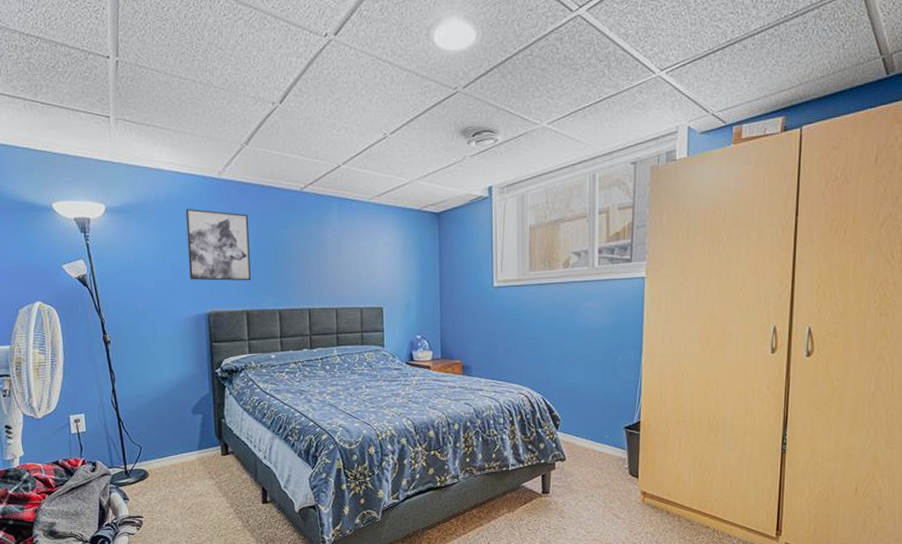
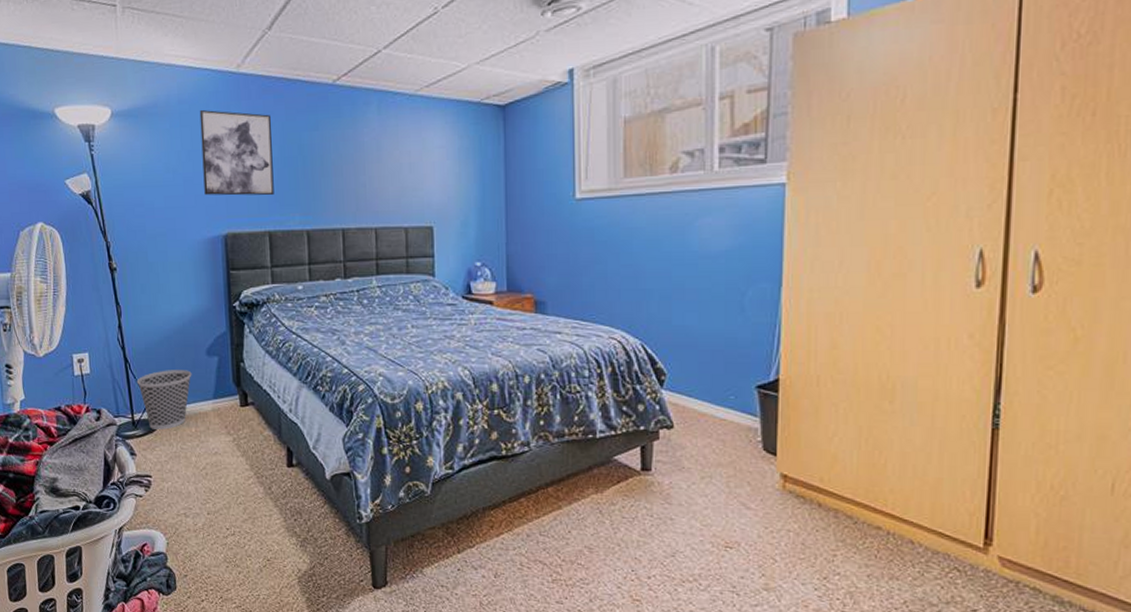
wastebasket: none [129,426,179,477] -> present [136,370,192,430]

